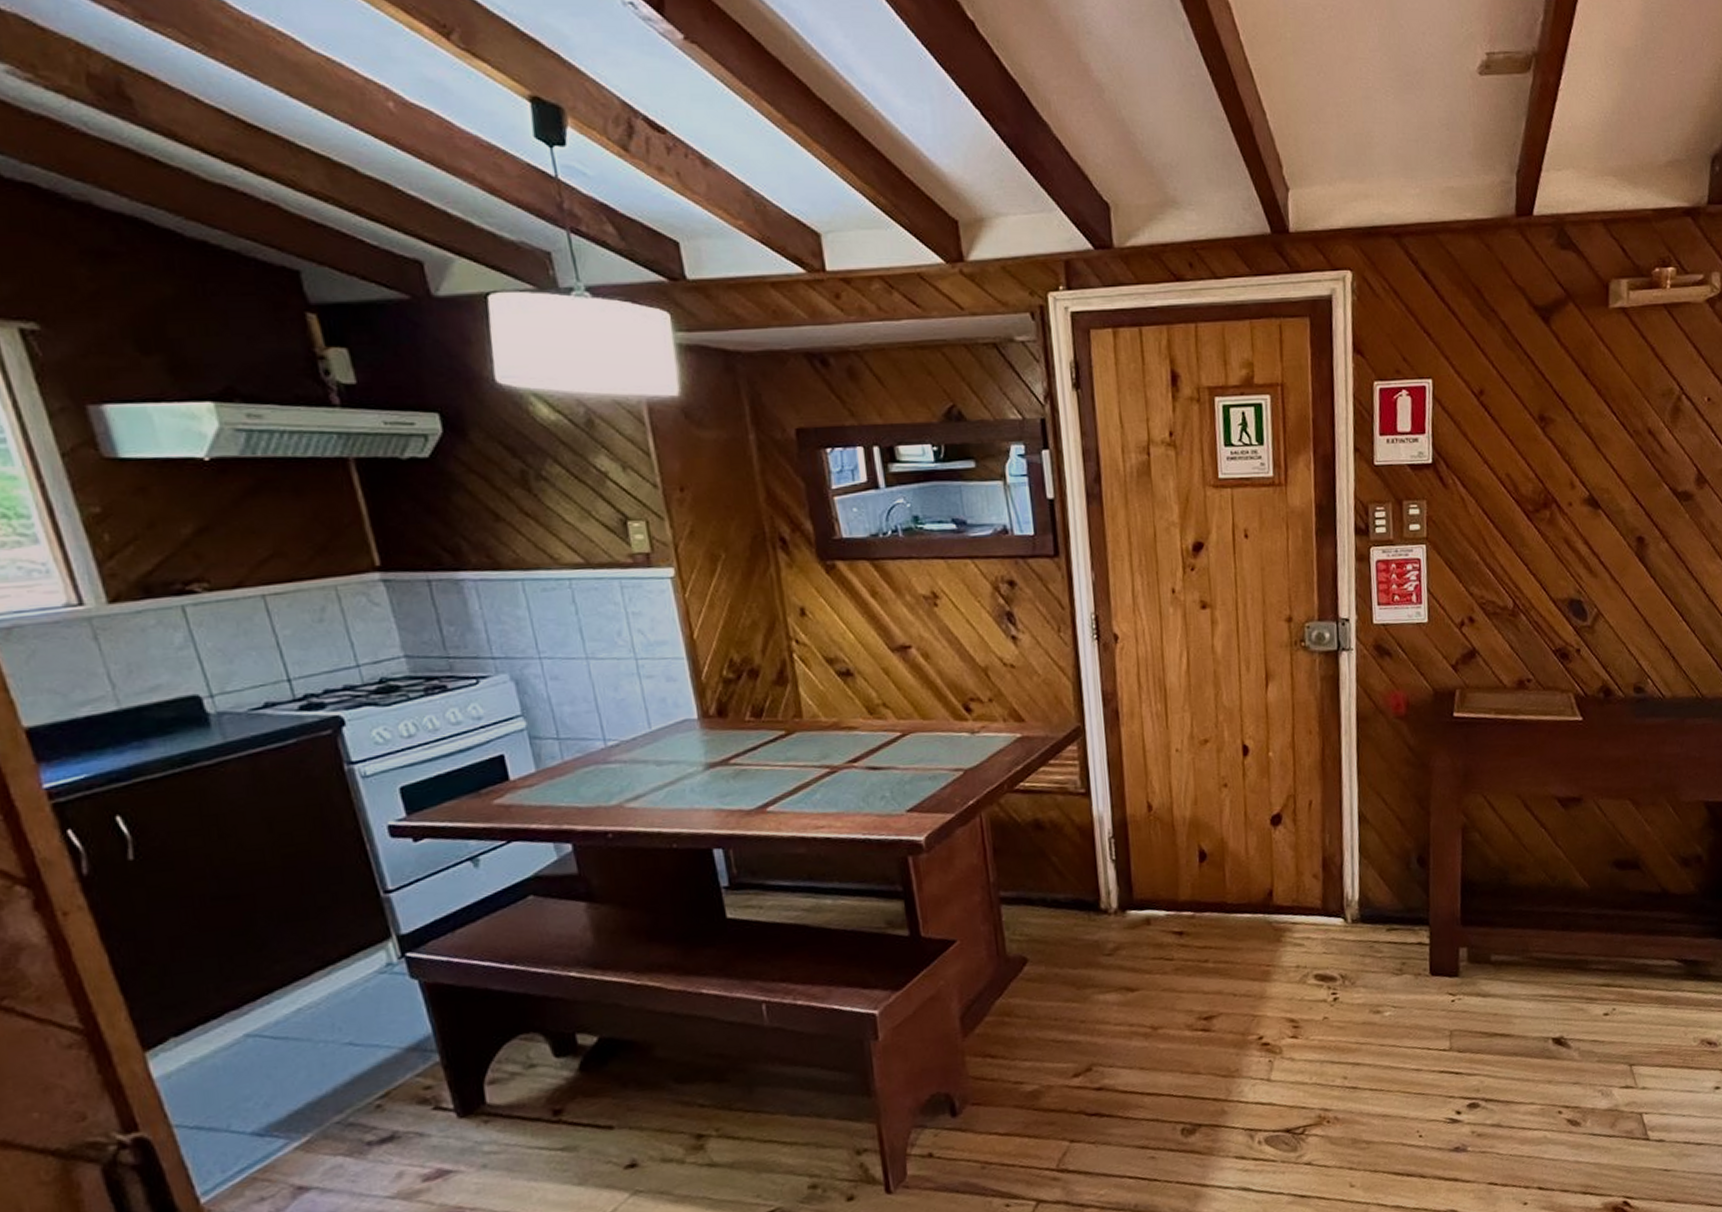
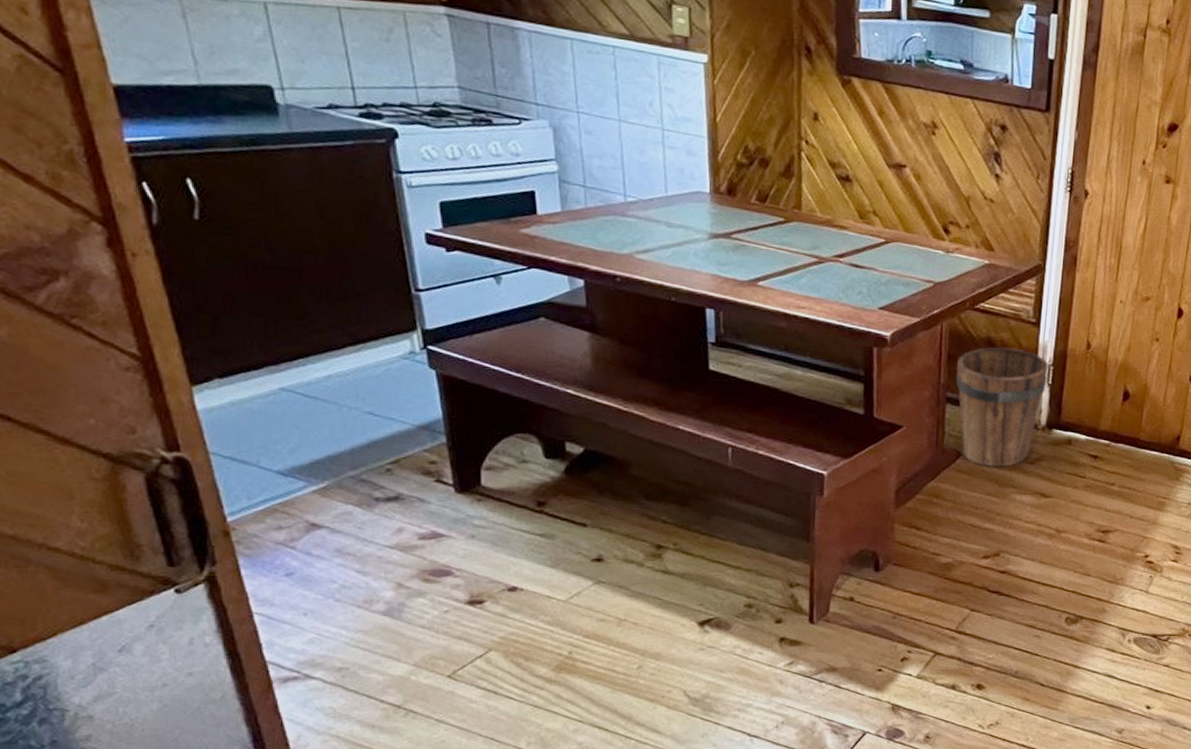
bucket: none [1004,825,1111,969] -> present [956,347,1049,468]

